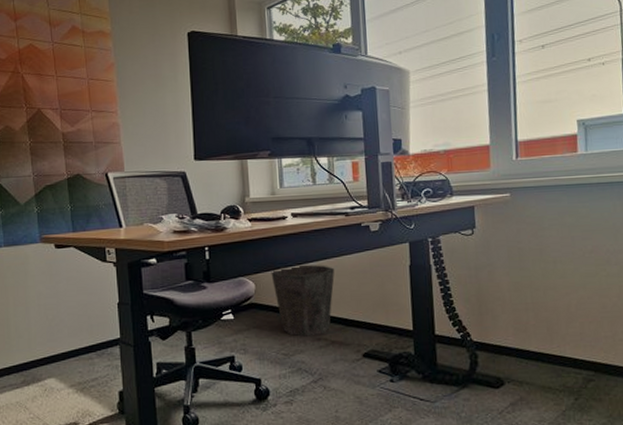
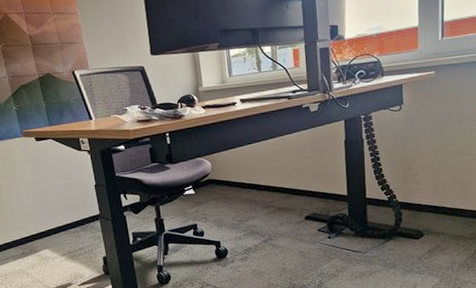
waste bin: present [271,264,335,337] -> none [224,143,280,205]

